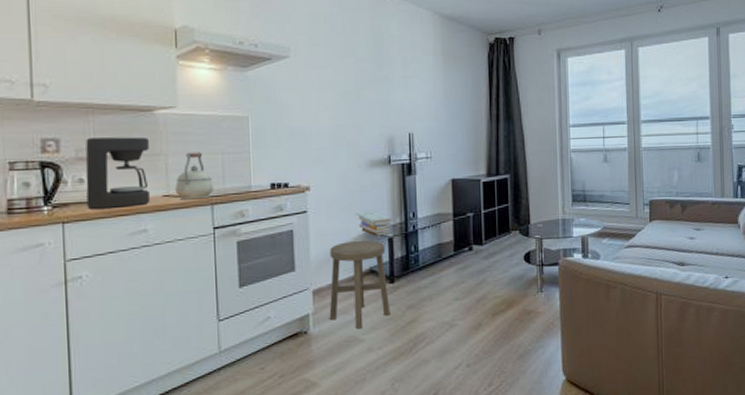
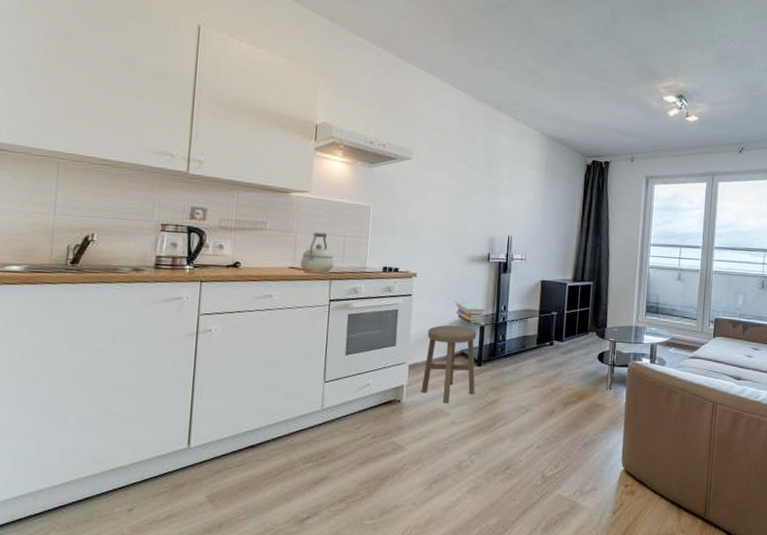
coffee maker: present [85,137,150,210] -> none [223,211,283,275]

